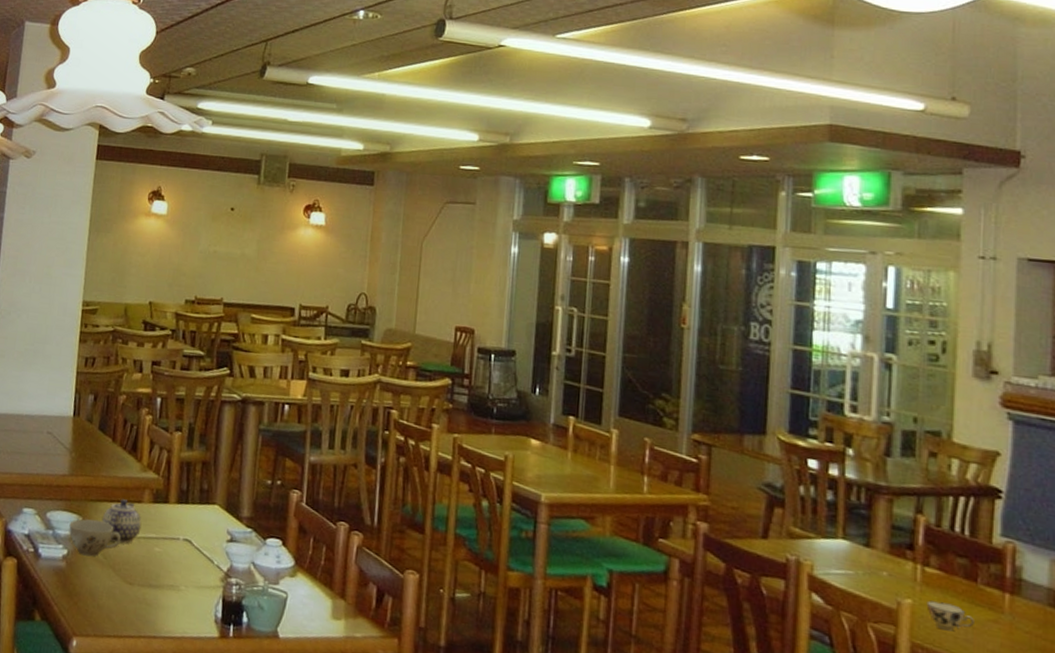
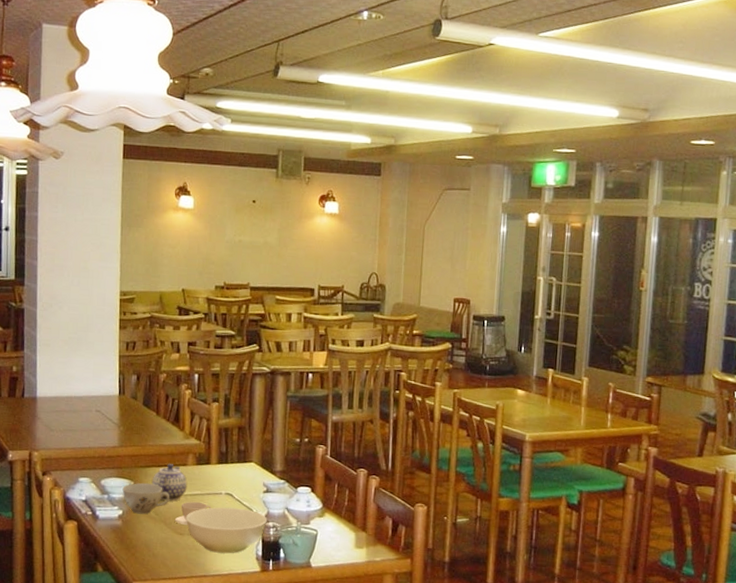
teacup: none [124,546,167,575] -> present [174,501,211,526]
bowl: none [137,555,230,613] -> present [185,507,267,554]

